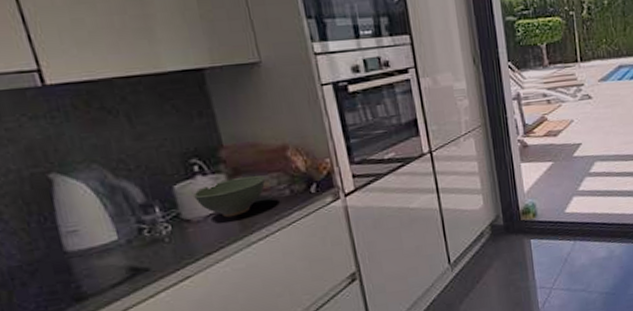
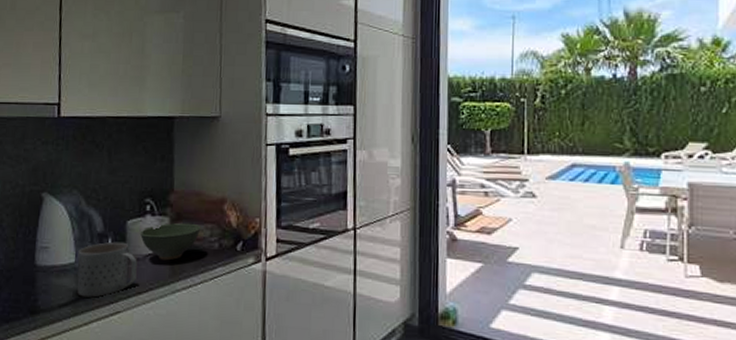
mug: none [119,208,202,272] -> present [77,241,137,298]

